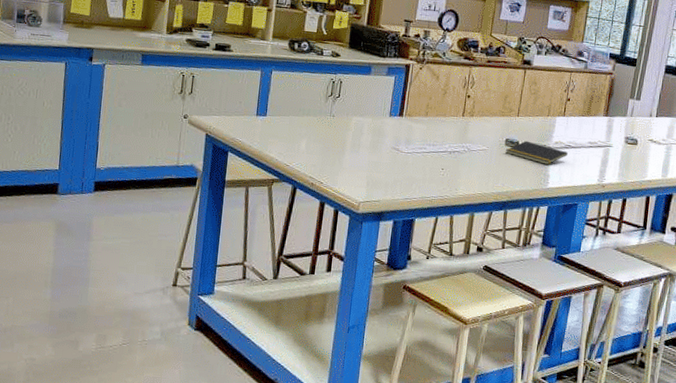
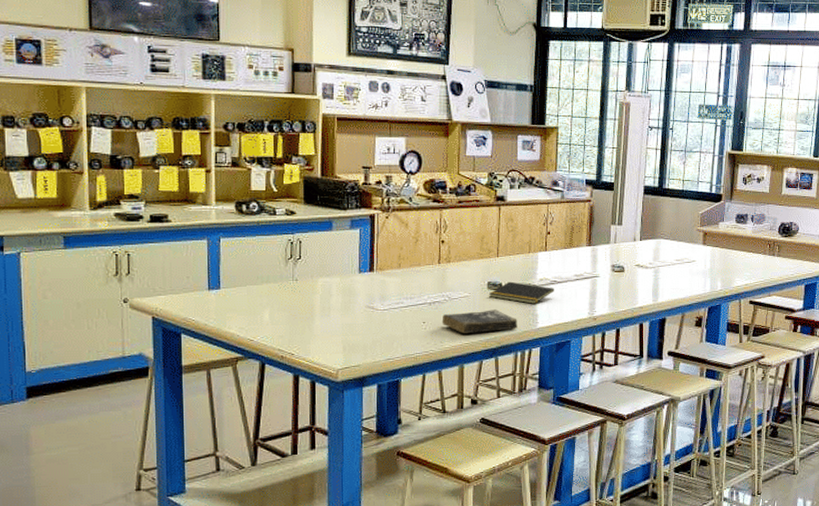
book: none [459,164,530,187] -> present [442,308,518,333]

